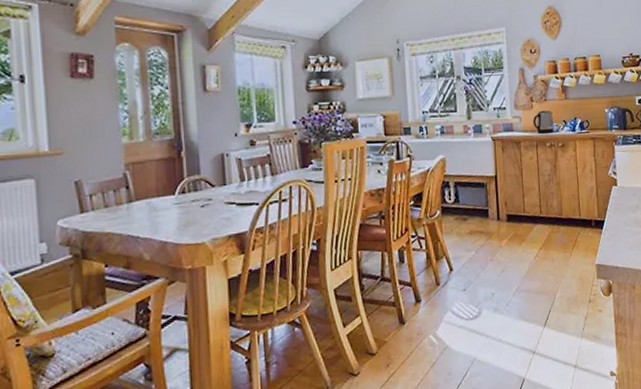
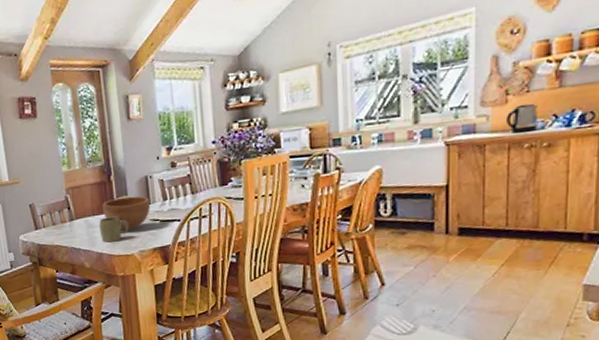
mug: none [165,198,200,229] -> present [99,216,129,243]
bowl: none [170,175,227,215] -> present [102,196,151,231]

